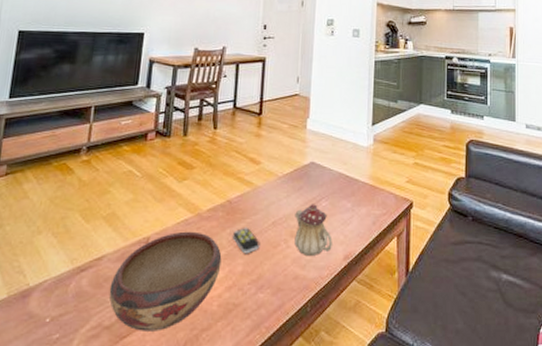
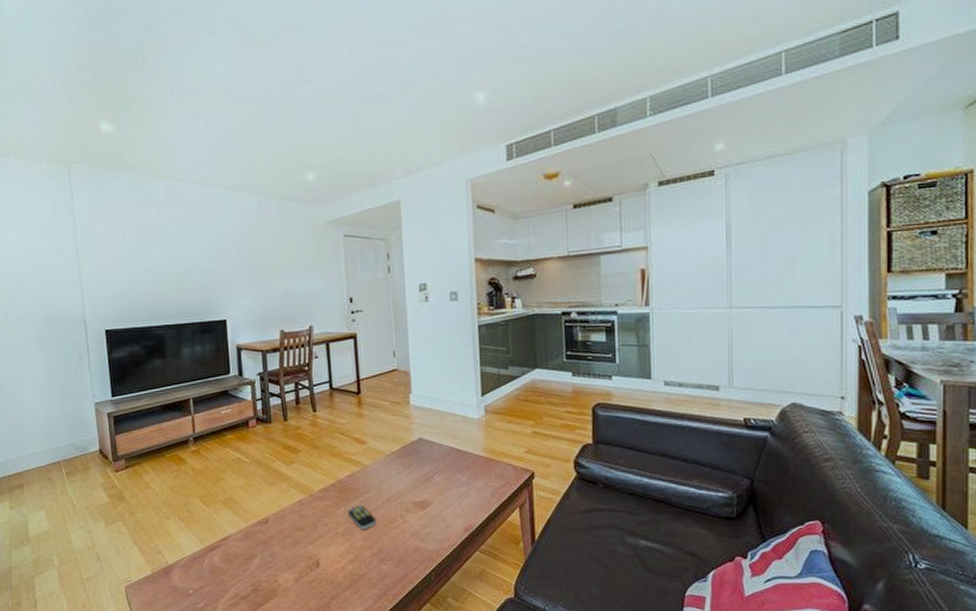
decorative bowl: present [109,231,222,331] -> none [240,511,341,600]
teapot: present [294,204,333,257] -> none [408,479,451,530]

